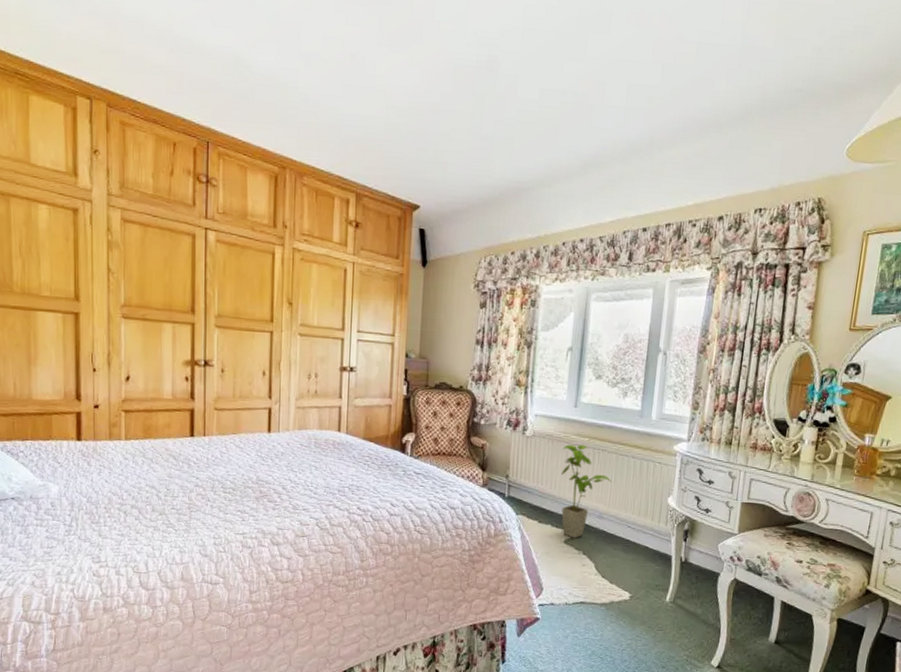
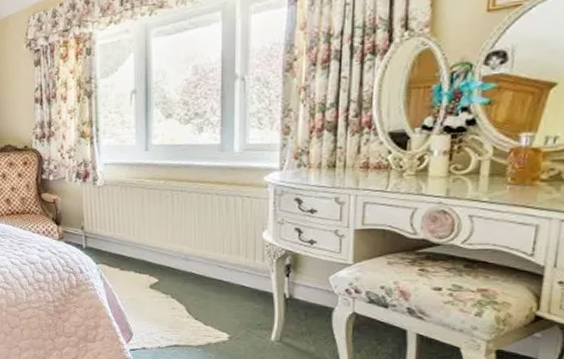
house plant: present [561,444,612,538] -> none [138,187,196,283]

